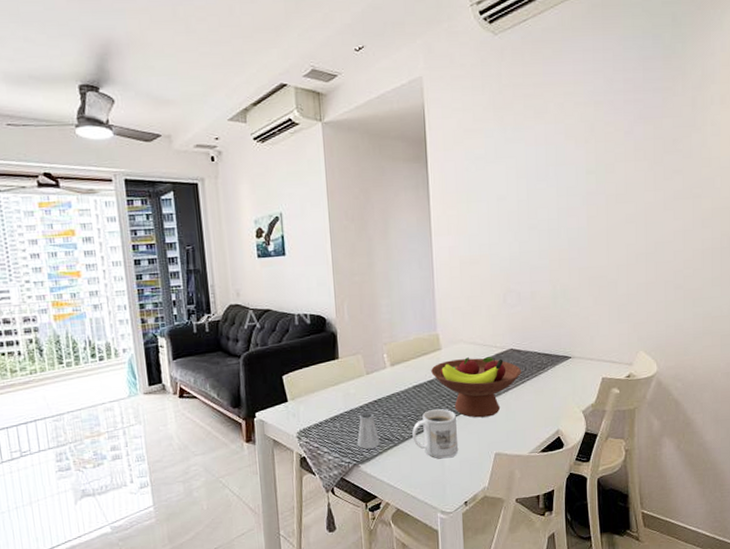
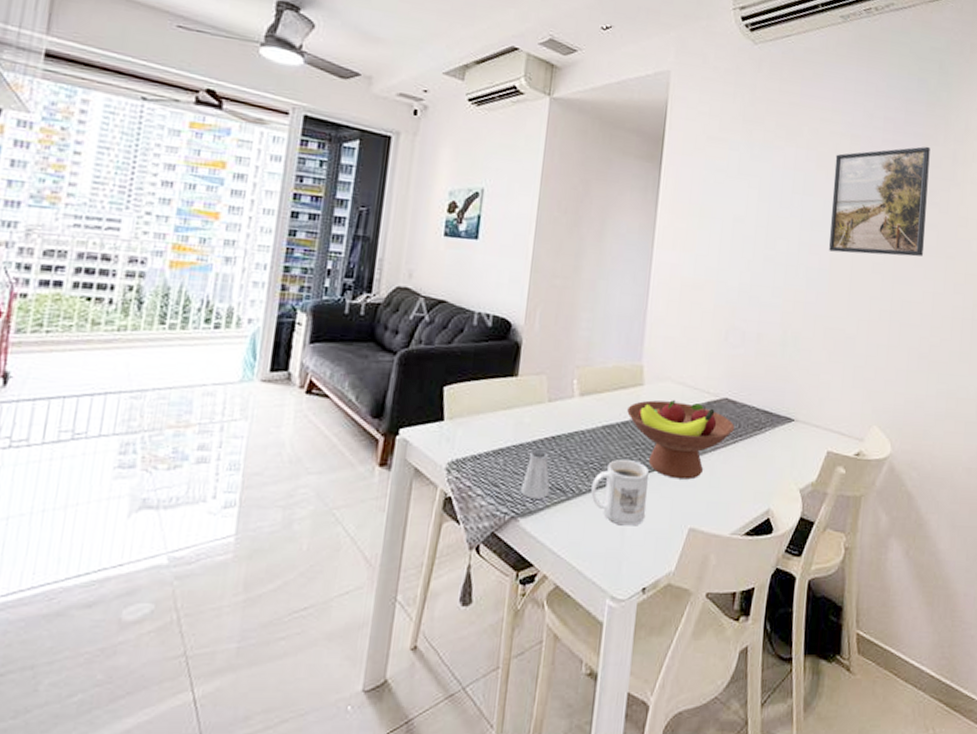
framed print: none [582,98,672,211] -> present [829,146,930,257]

